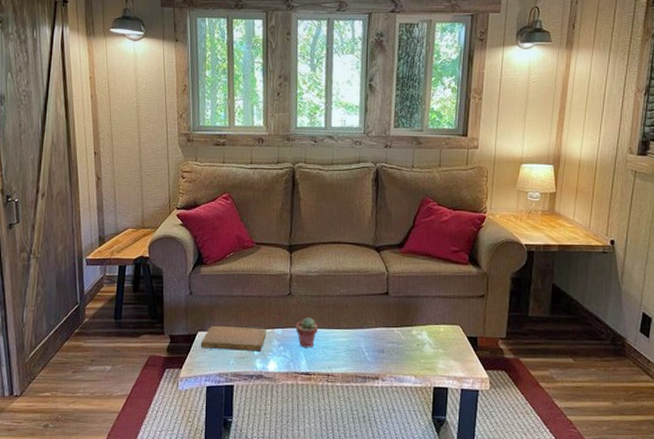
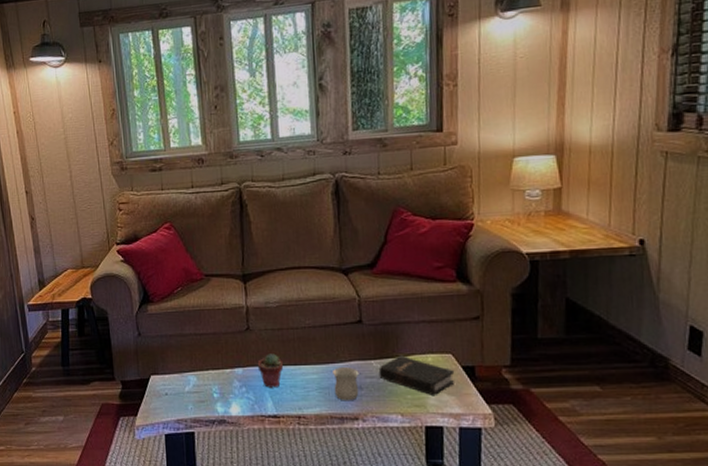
notebook: present [200,325,266,351] -> none [154,368,225,394]
mug: none [360,332,383,363] -> present [333,366,359,401]
hardback book: none [399,325,461,362] -> present [378,355,455,397]

